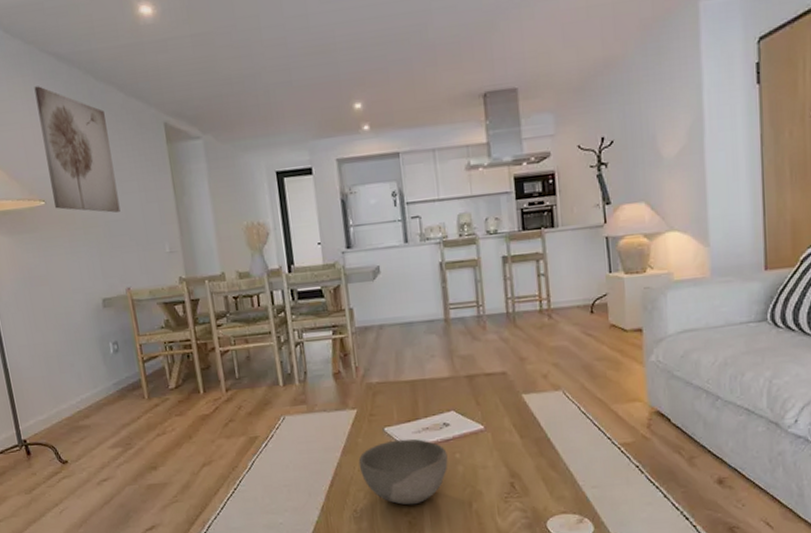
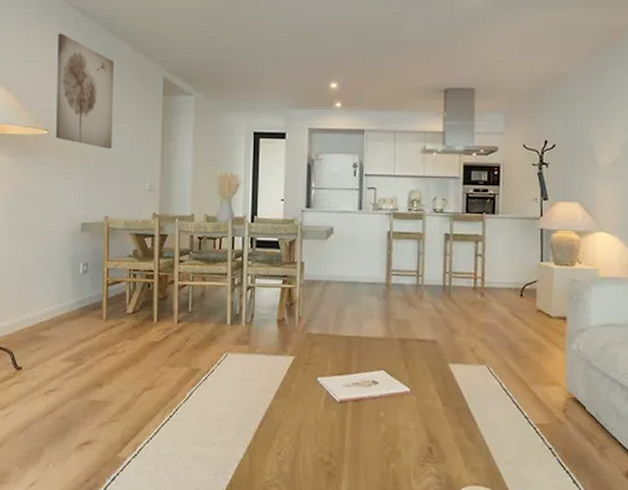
bowl: present [358,438,448,505] -> none [289,390,372,456]

